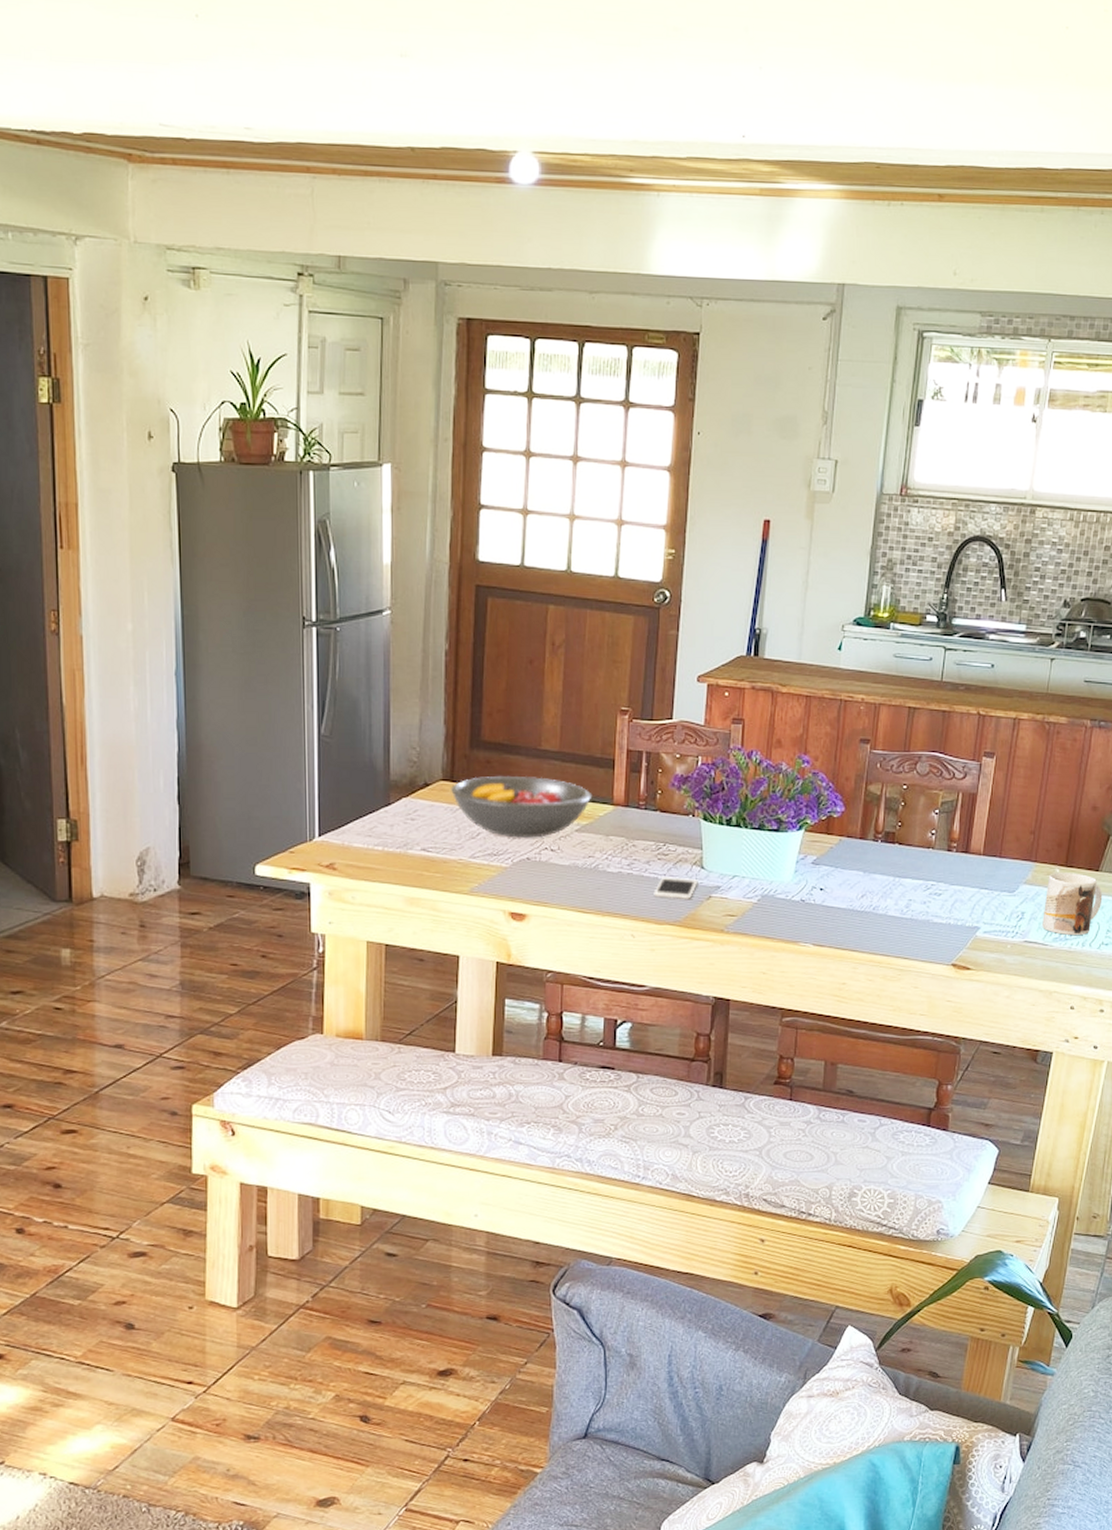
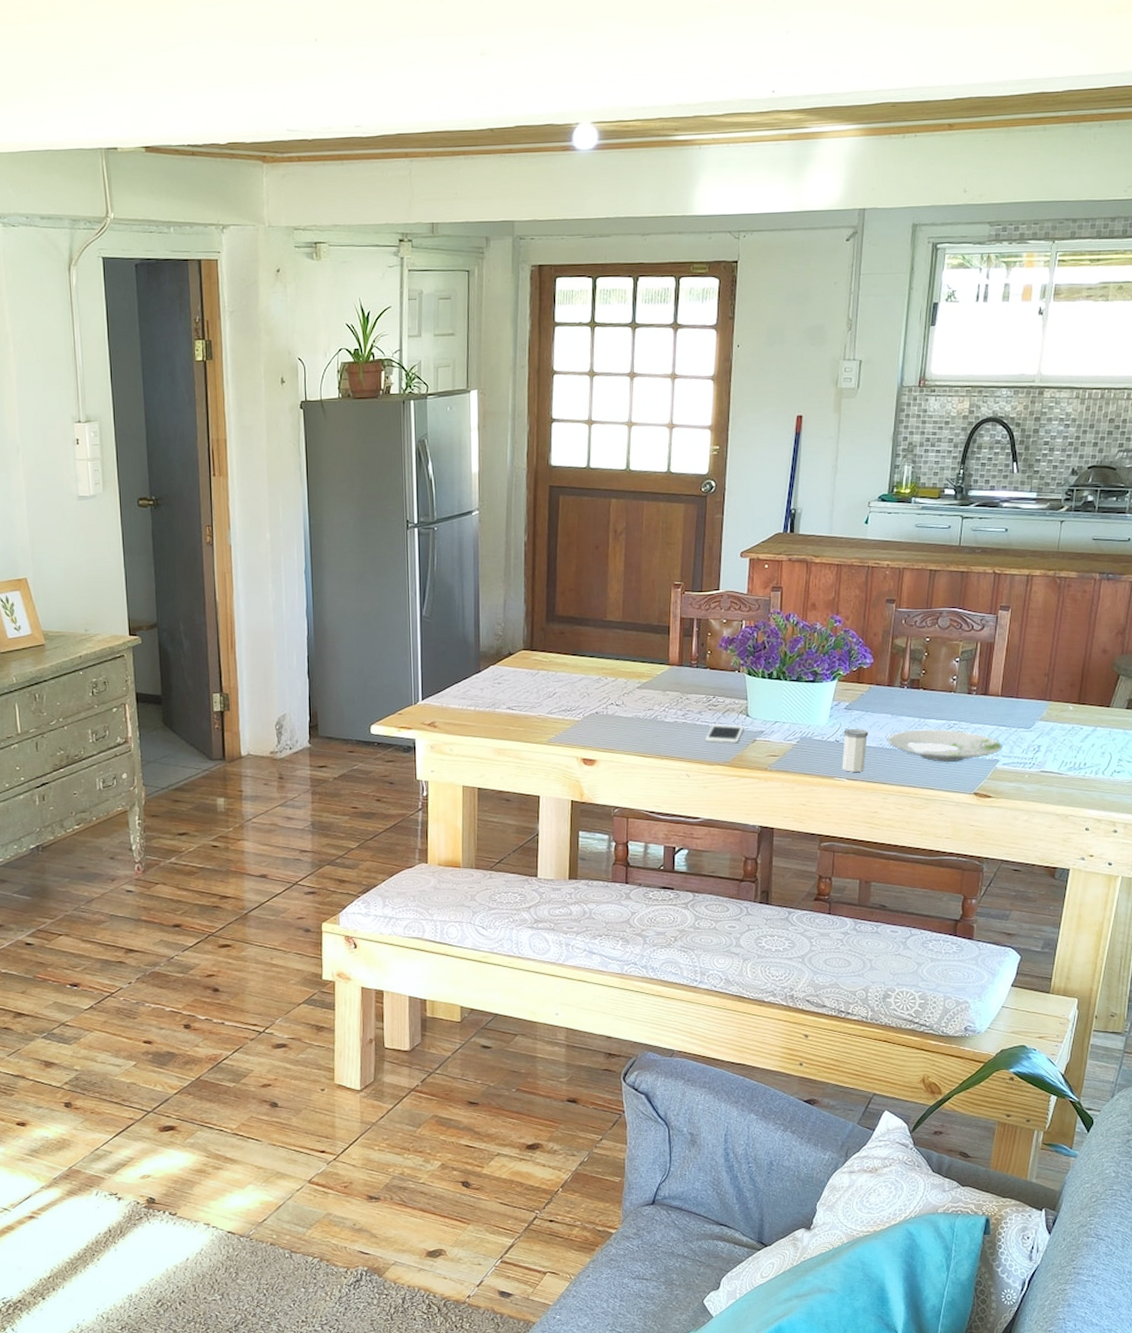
fruit bowl: present [451,777,593,838] -> none [531,644,651,696]
salt shaker: none [807,886,838,937] -> present [842,728,869,772]
plate: none [858,890,983,929] -> present [887,729,1002,763]
mug: present [1042,873,1103,936] -> none [1057,709,1114,765]

